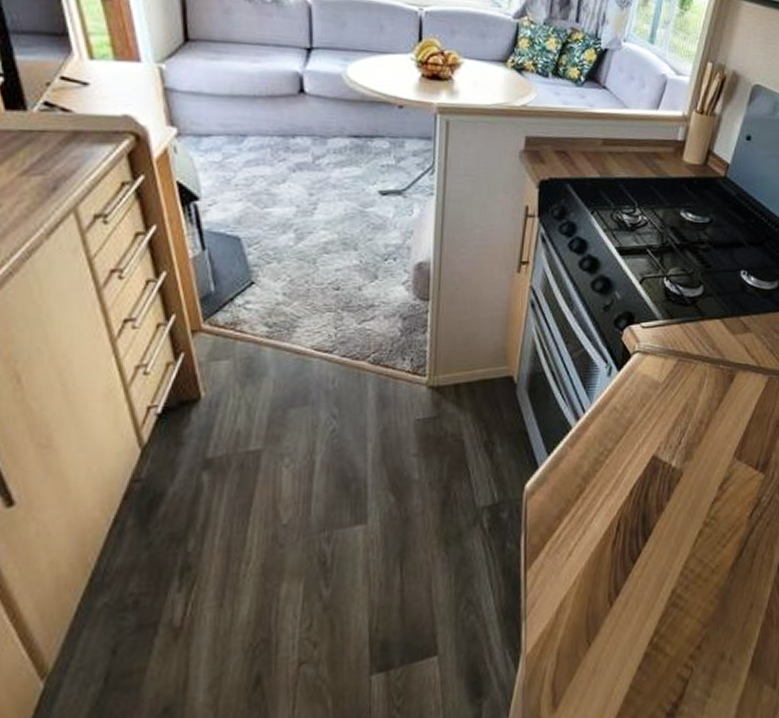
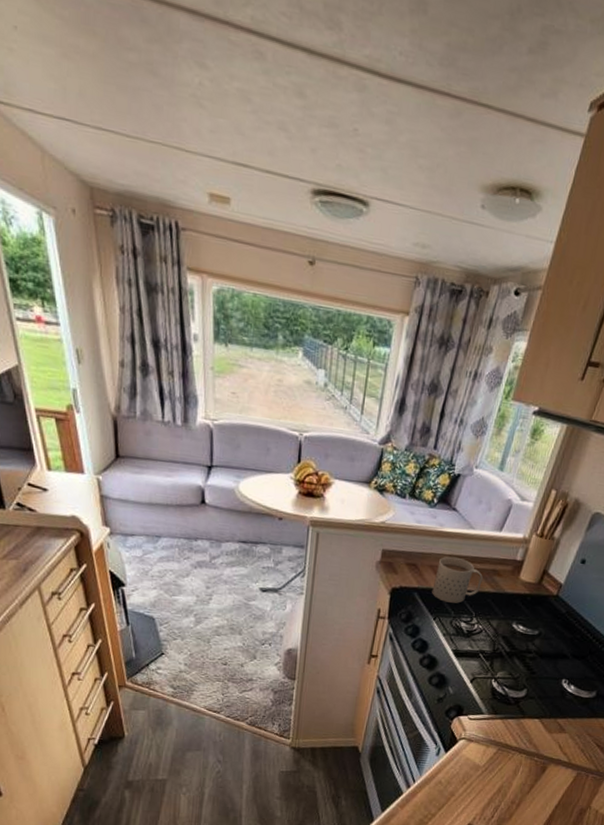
mug: none [587,140,642,193] -> present [432,556,483,603]

